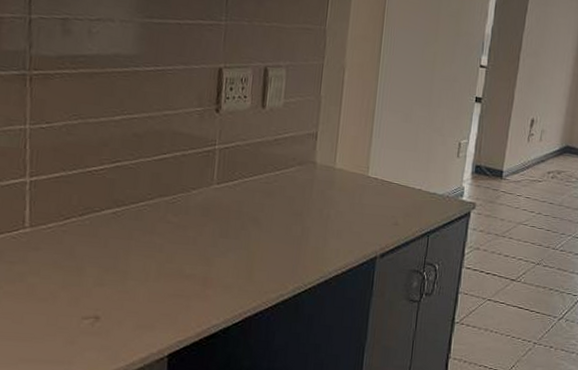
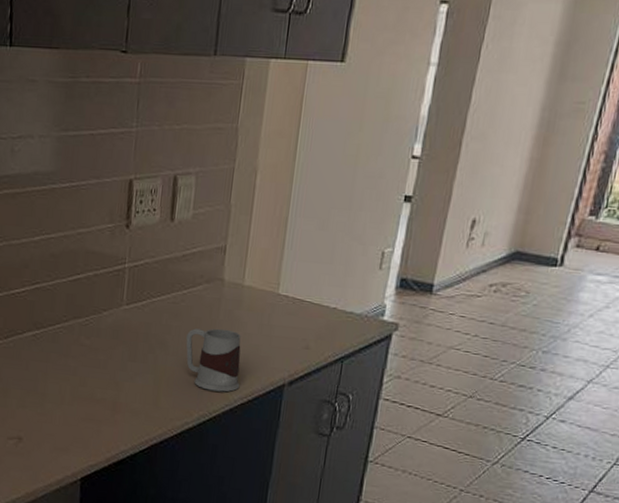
mug: none [279,206,334,265] -> present [186,328,241,392]

